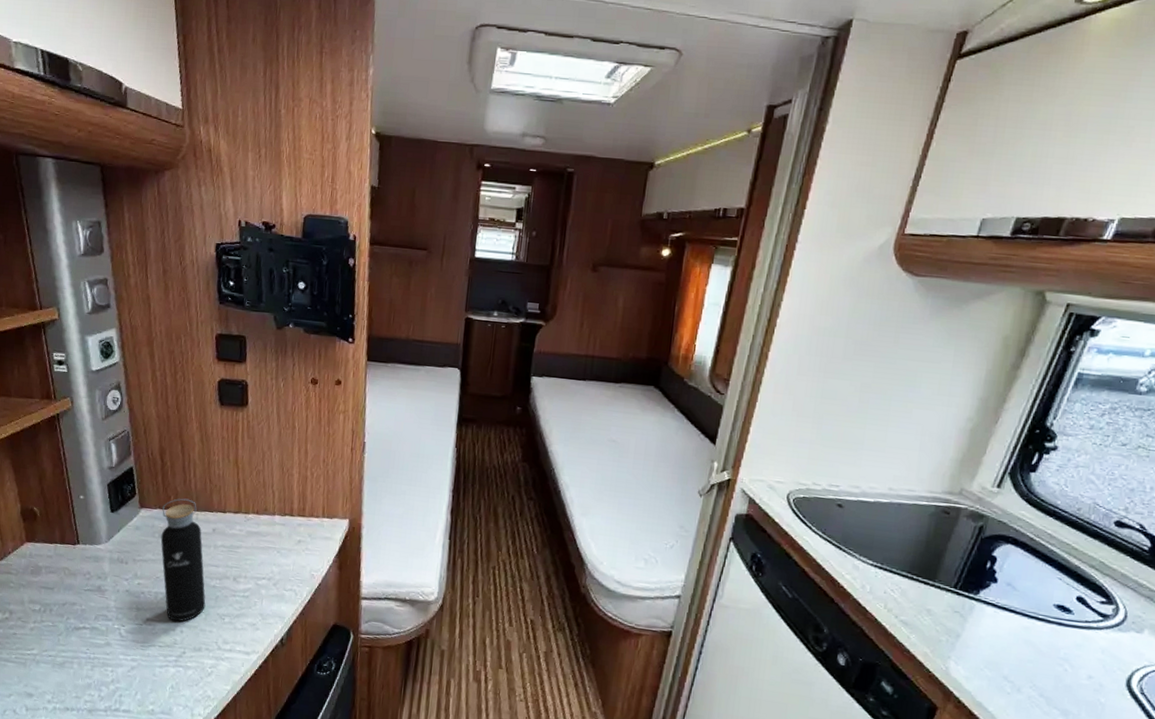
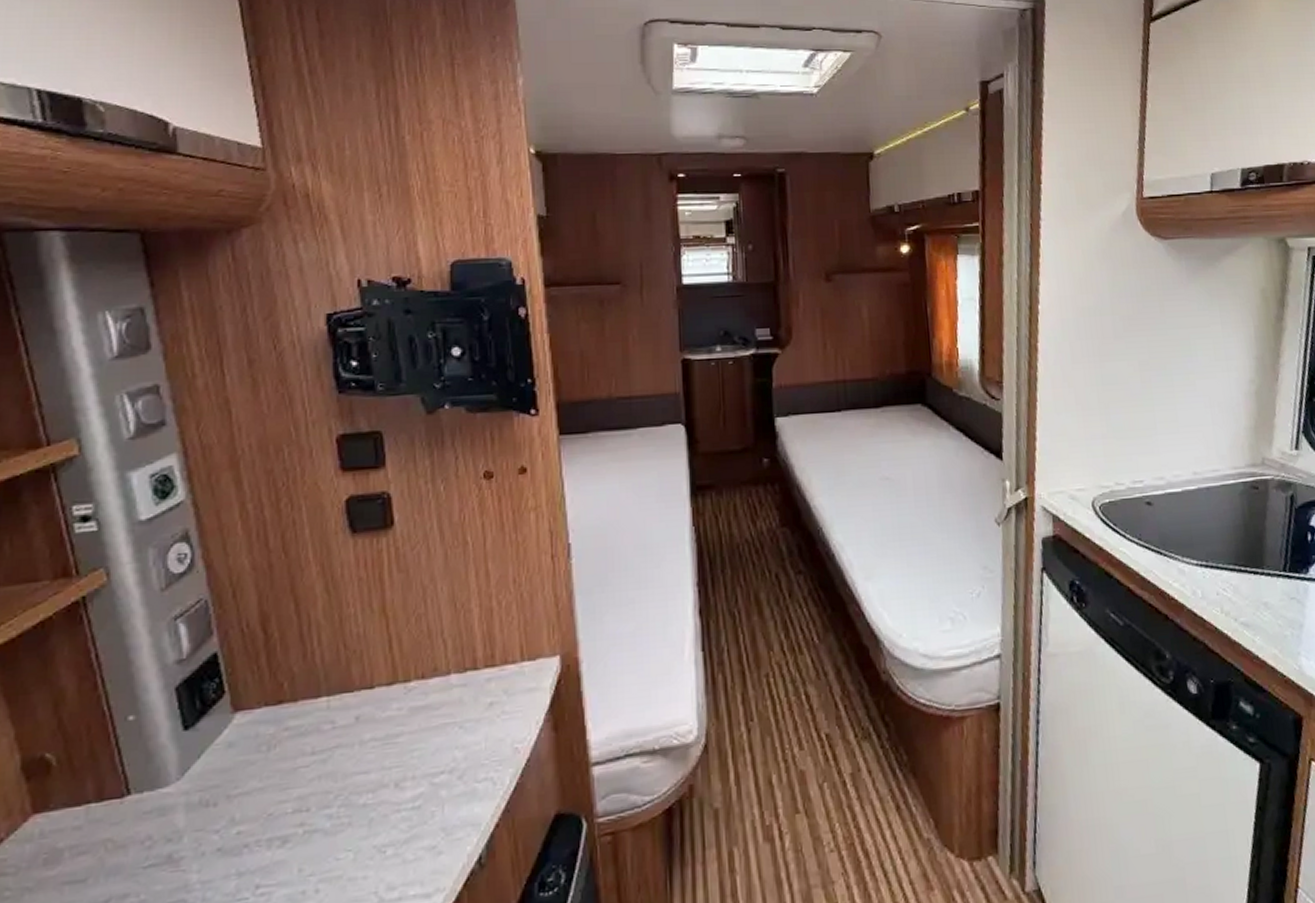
water bottle: present [160,498,206,622] -> none [270,680,353,878]

